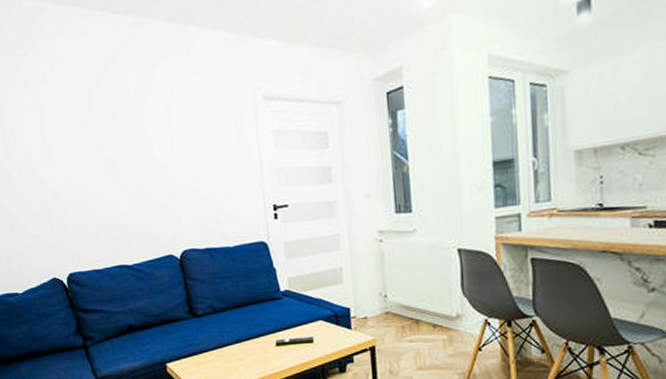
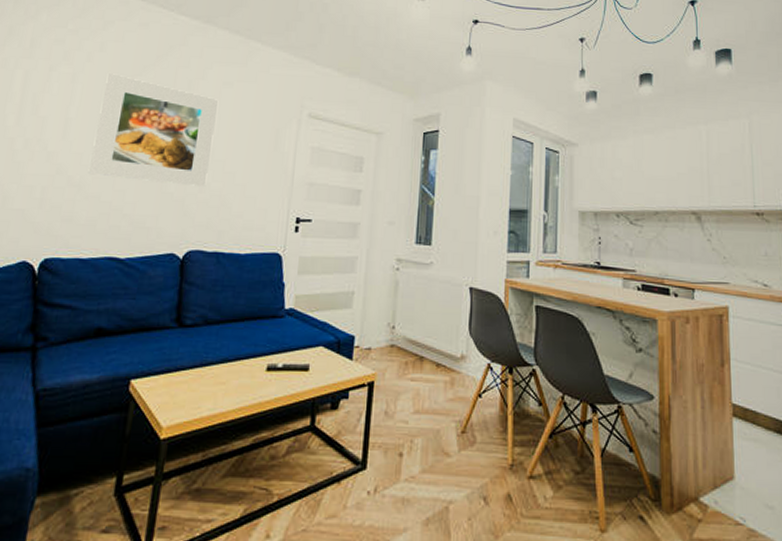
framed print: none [65,91,183,194] -> present [88,73,219,186]

